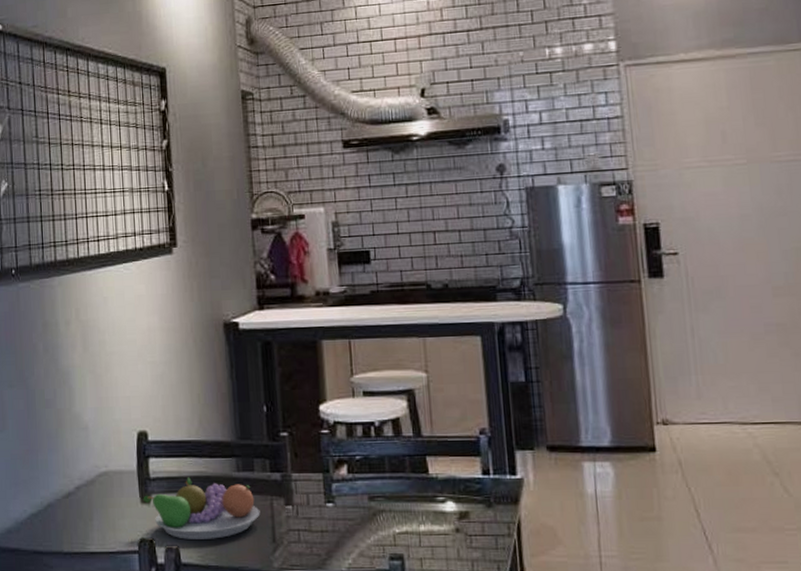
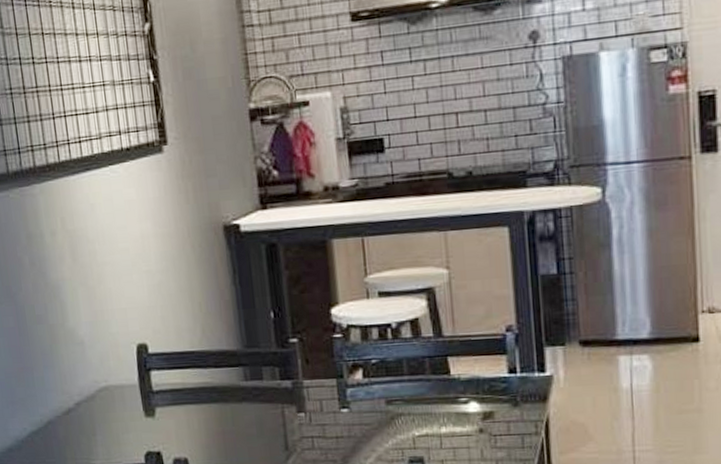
fruit bowl: present [143,477,260,540] -> none [147,388,271,451]

